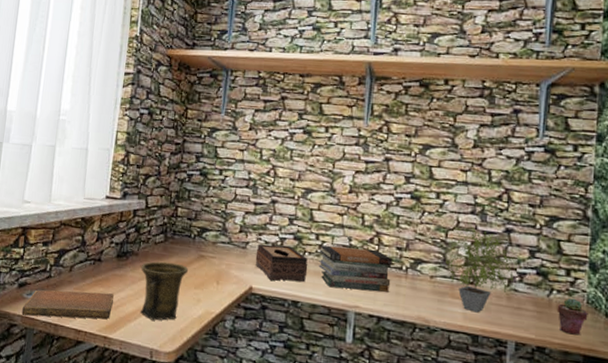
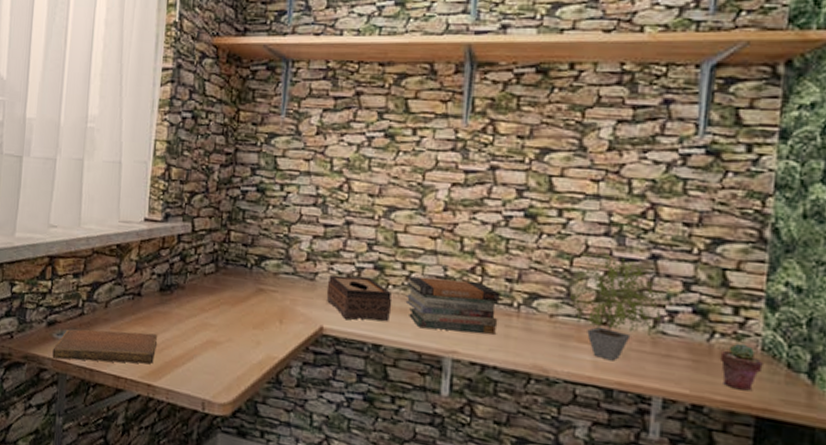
mug: present [139,261,189,321] -> none [188,296,245,367]

